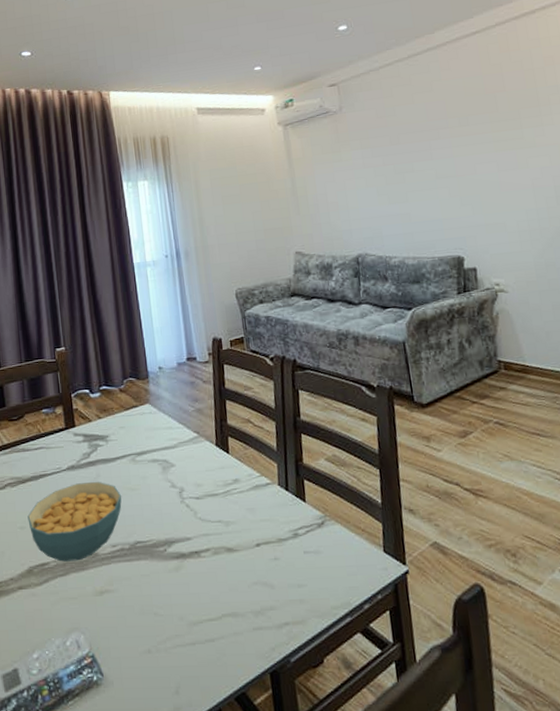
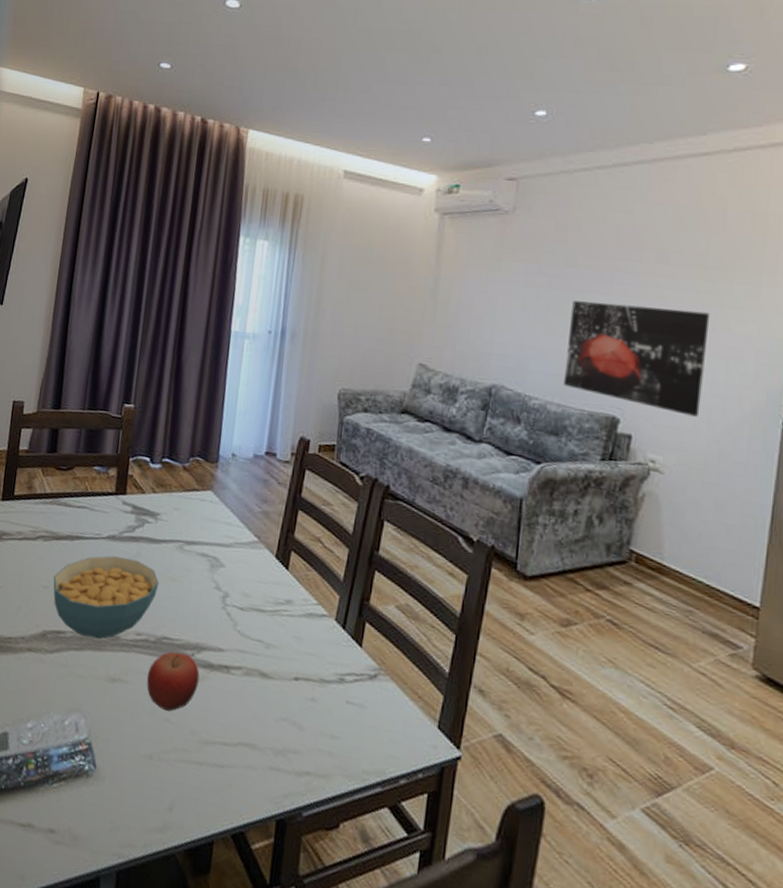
fruit: none [130,551,176,606] -> present [147,651,200,712]
wall art: none [404,156,523,242] -> present [563,300,711,417]

